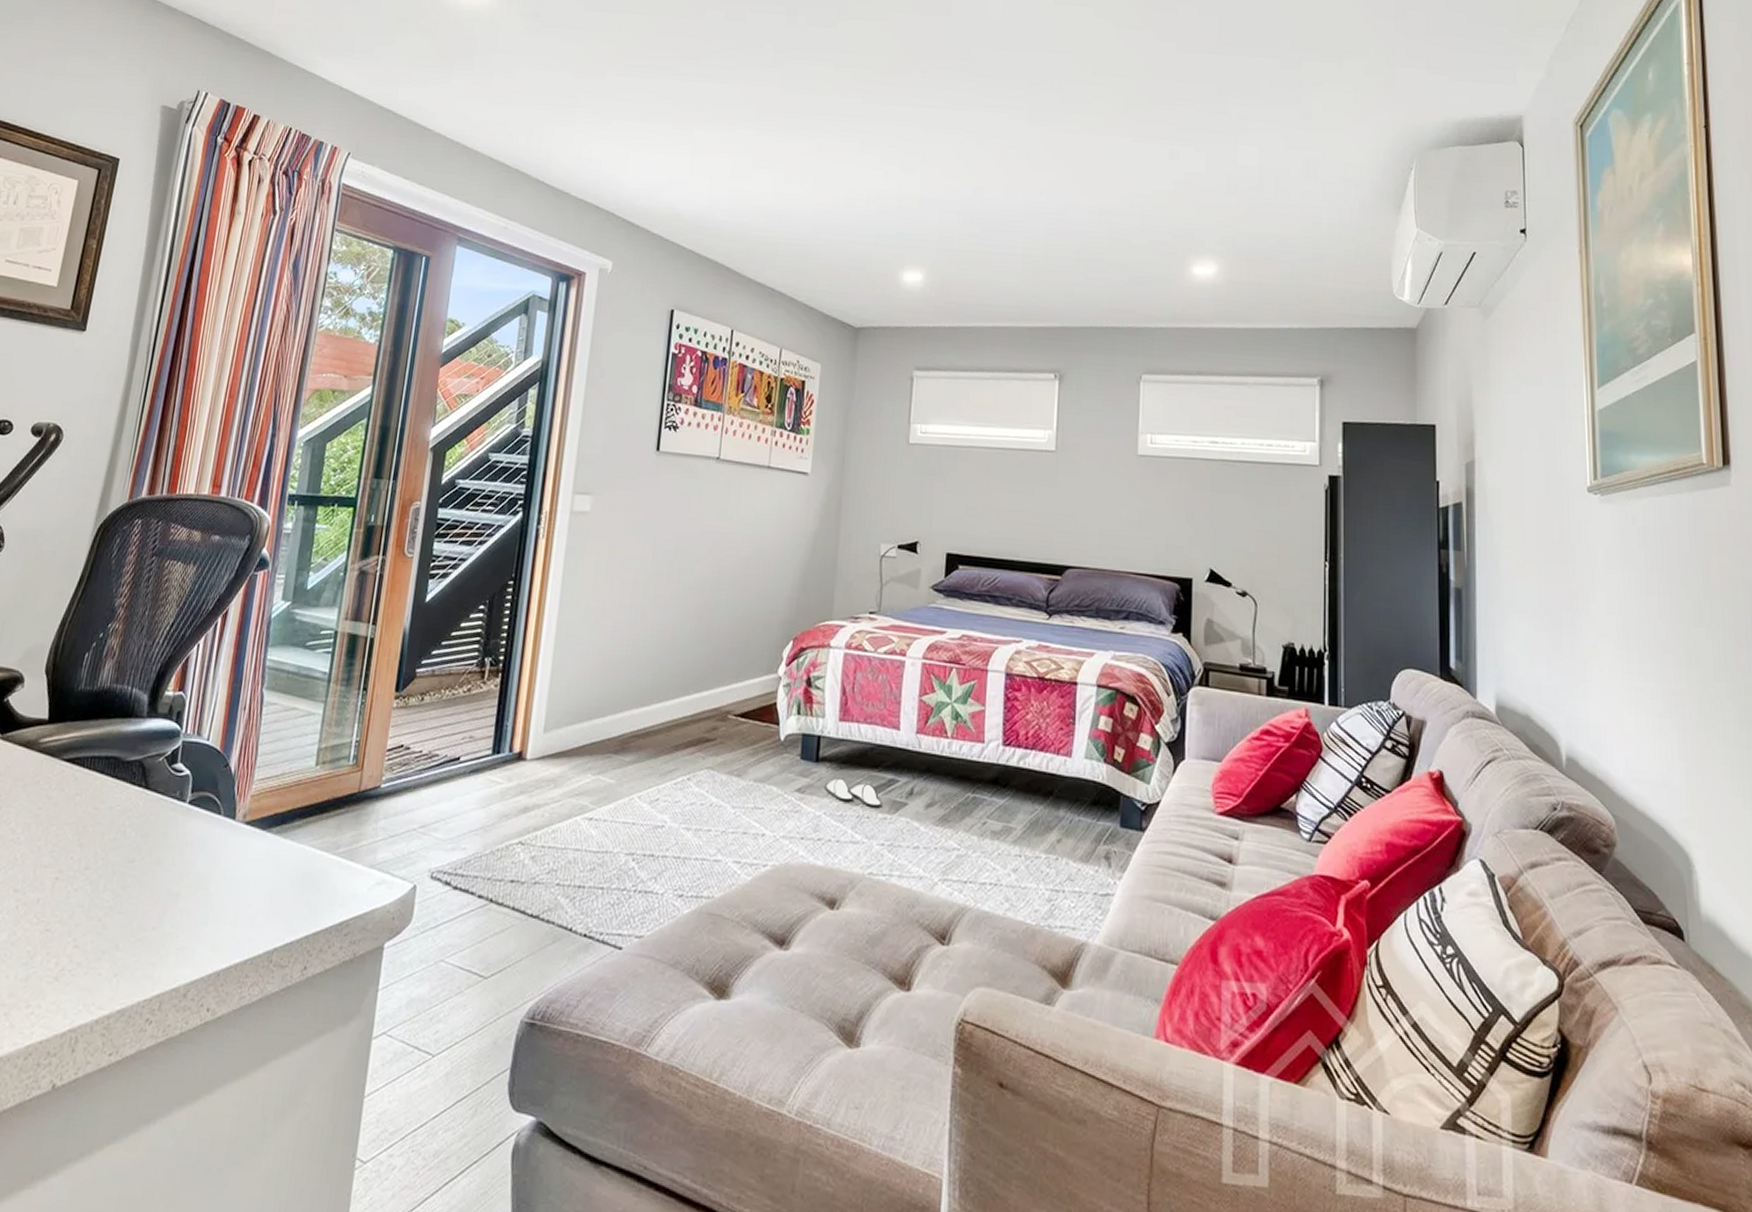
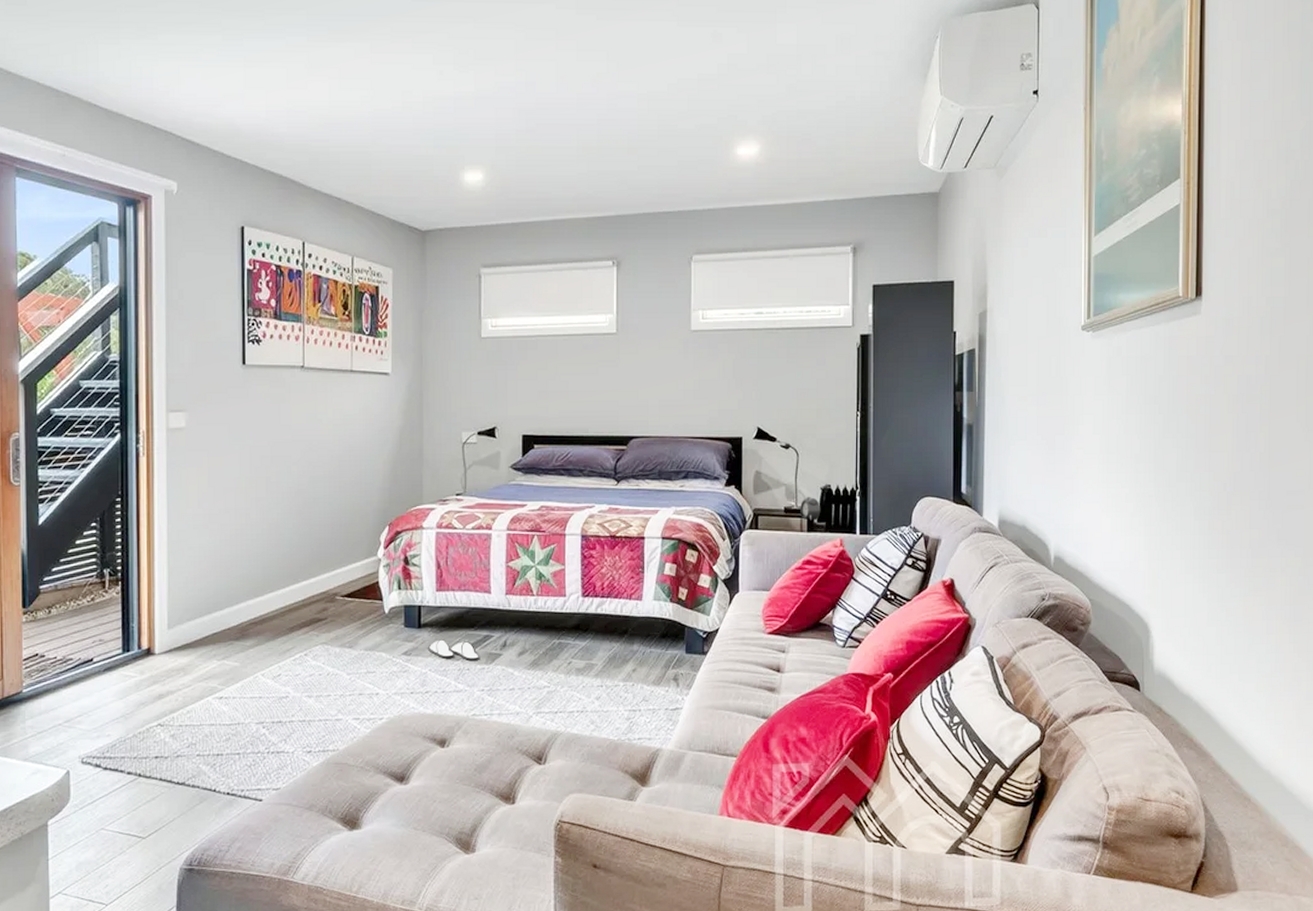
alarm clock: none [1258,653,1283,684] -> present [800,496,821,521]

